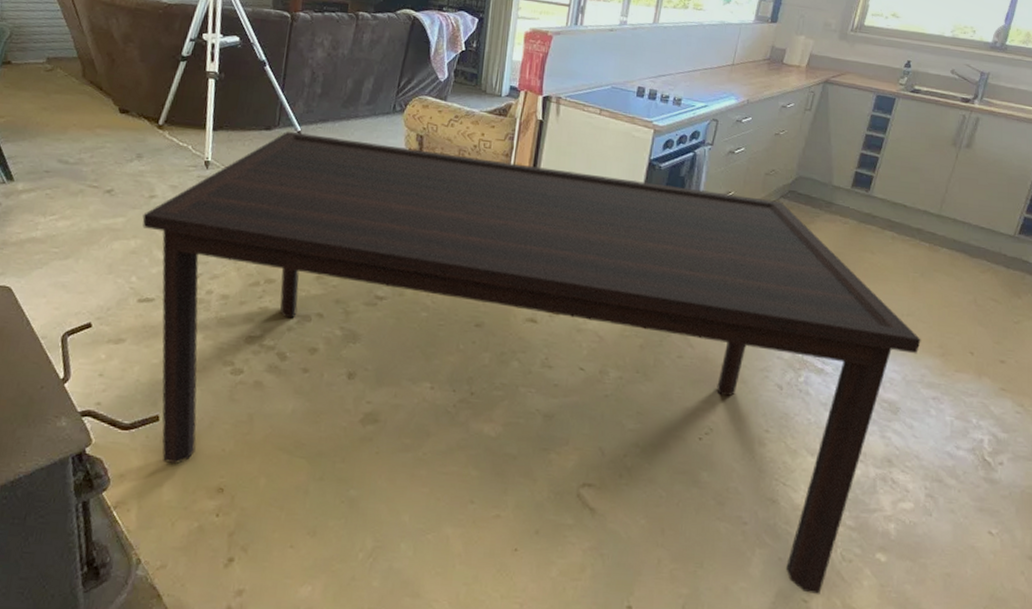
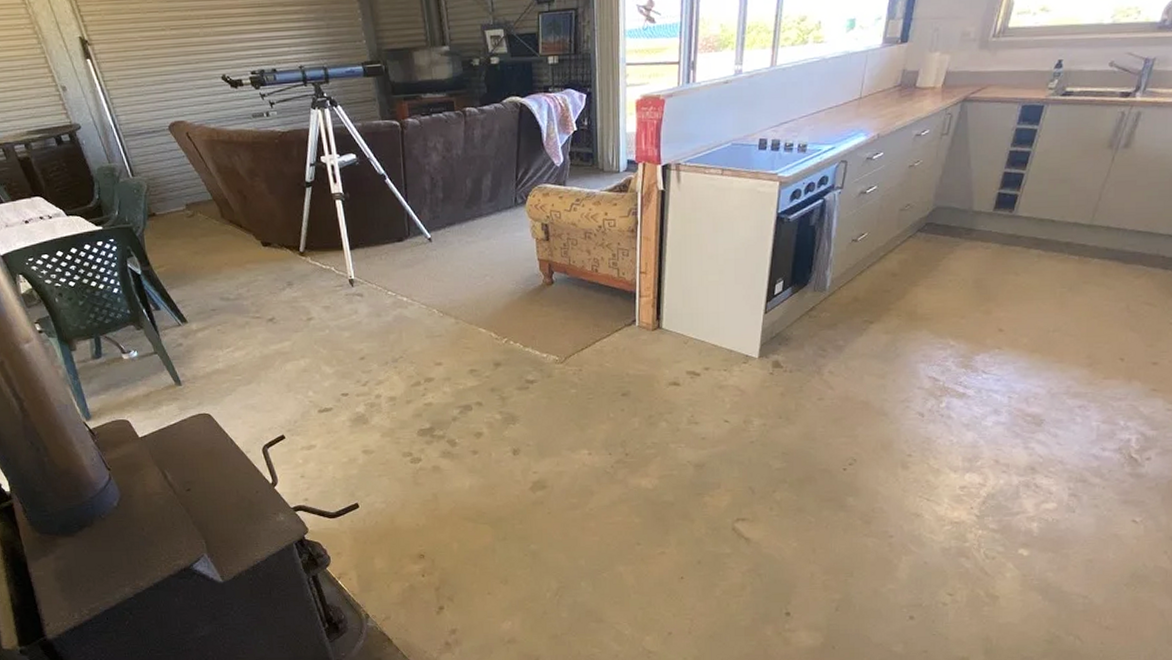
dining table: present [142,132,921,596] -> none [305,235,1068,589]

